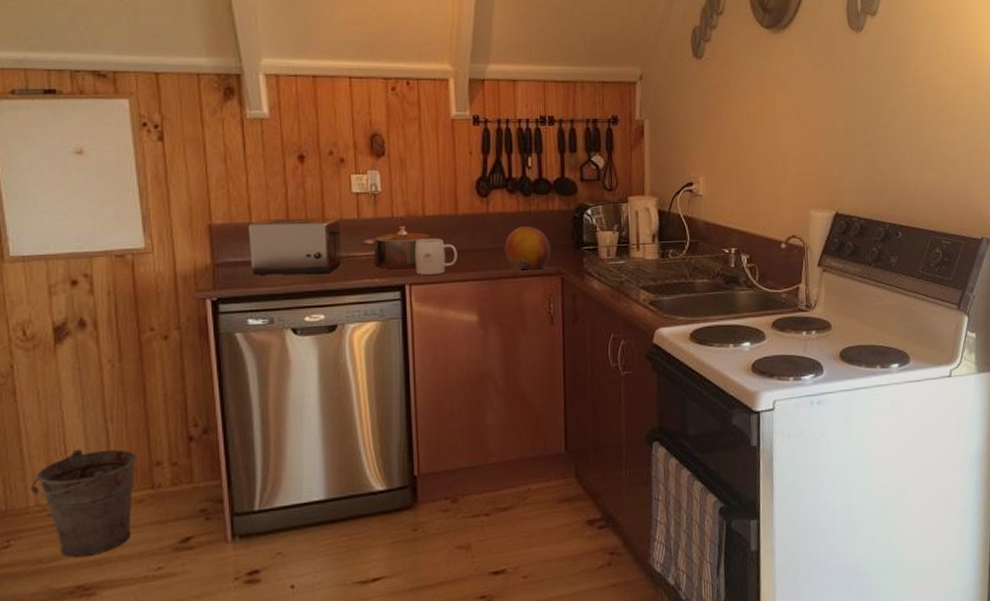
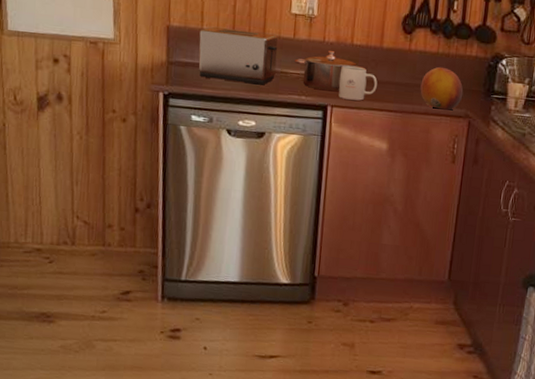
bucket: present [30,449,137,557] -> none [12,202,94,291]

